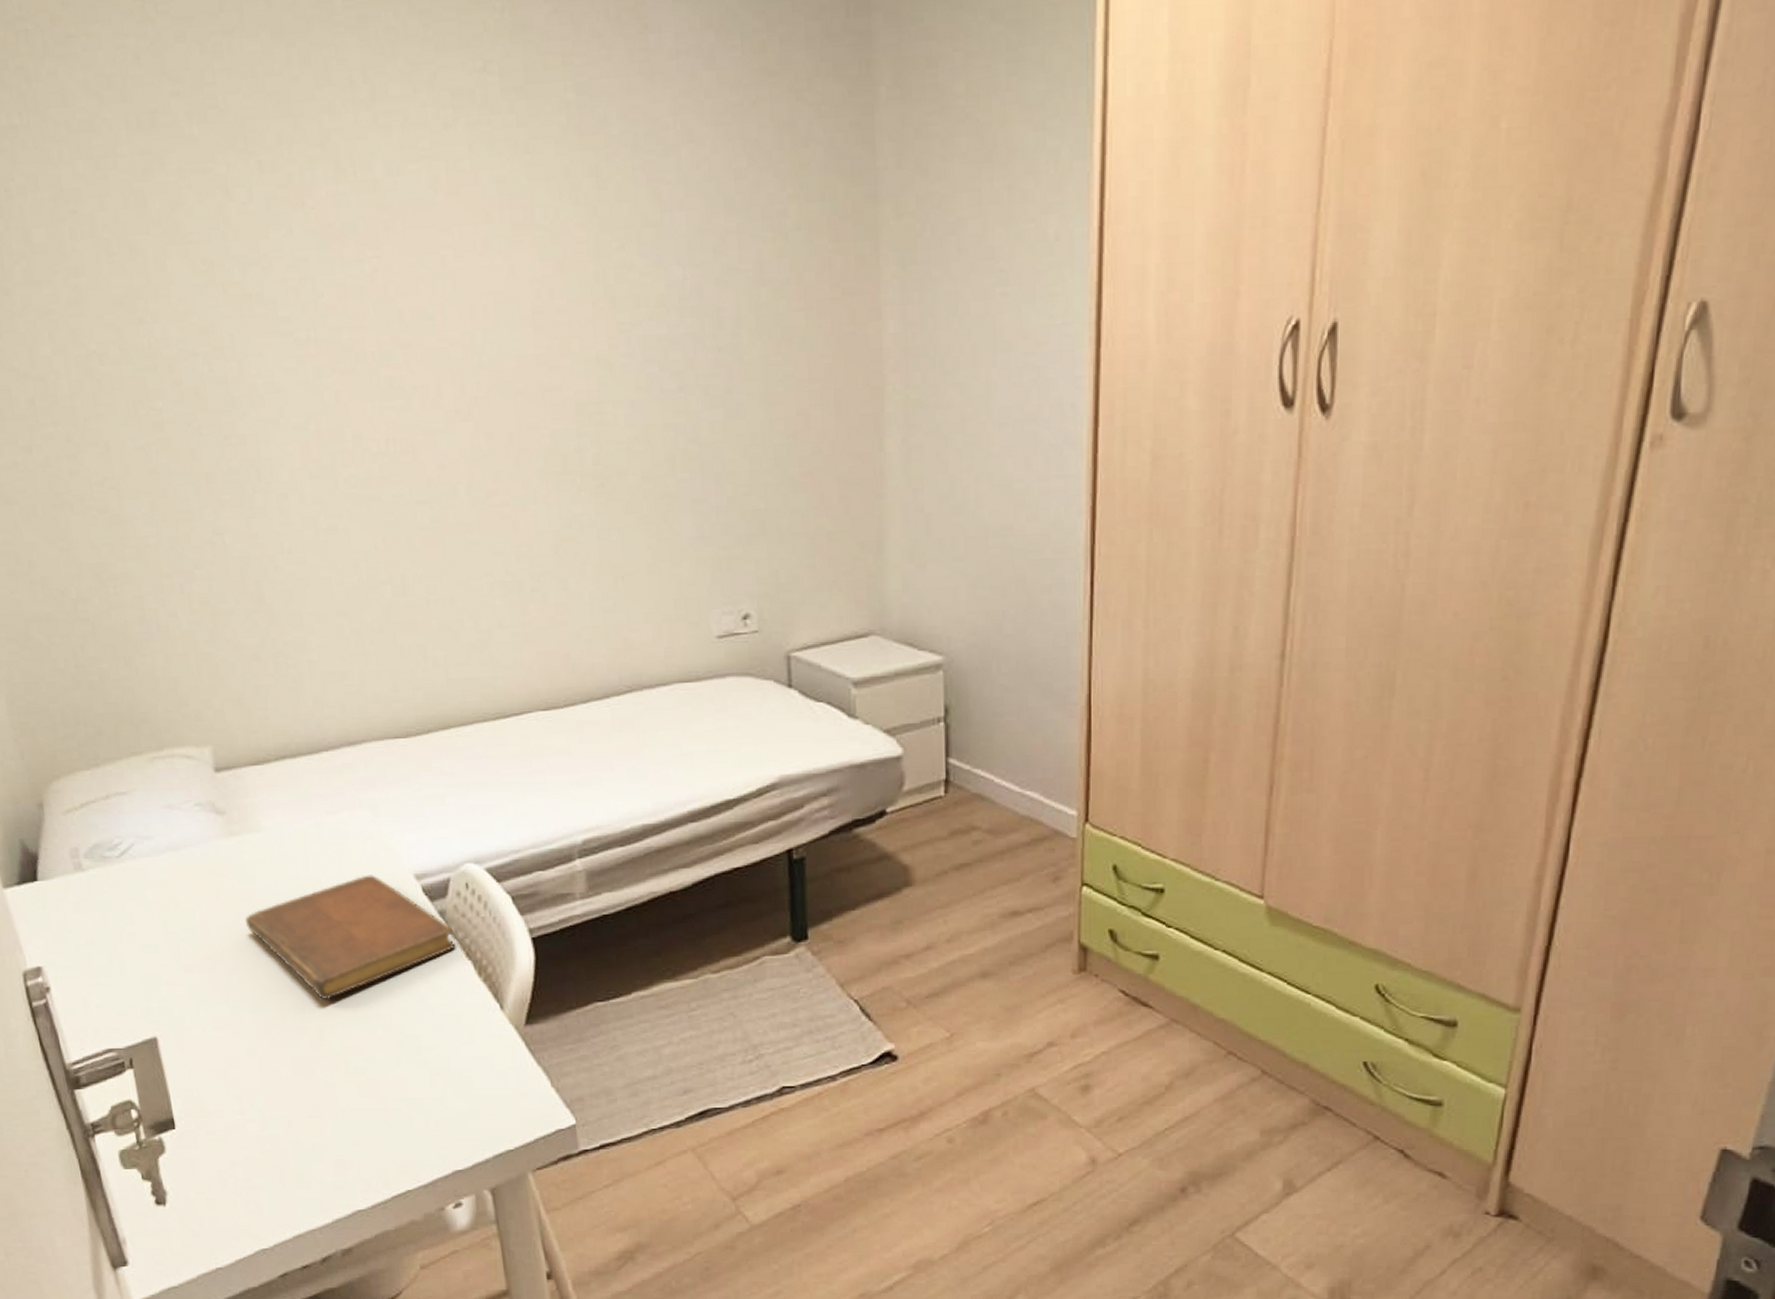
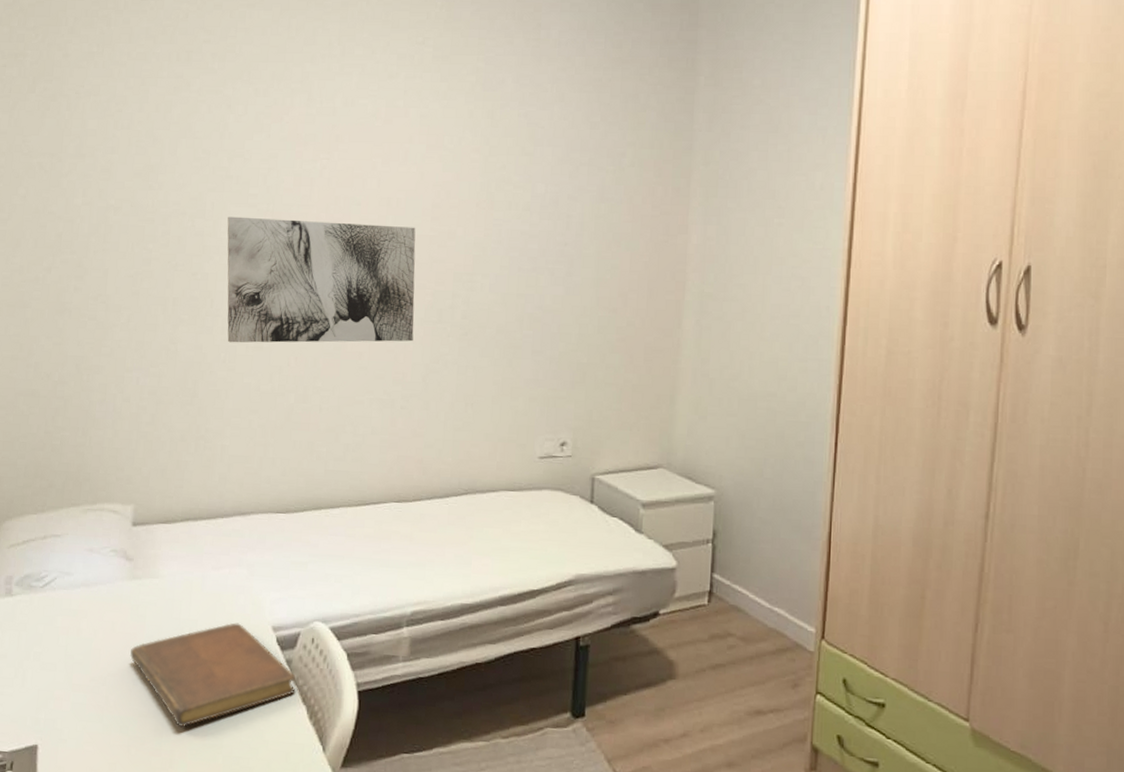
wall art: none [256,344,534,527] -> present [227,216,416,343]

